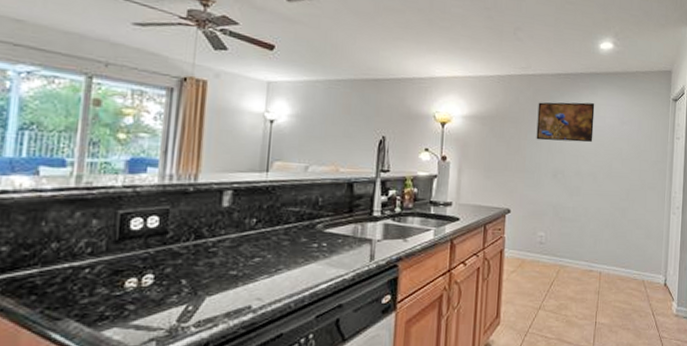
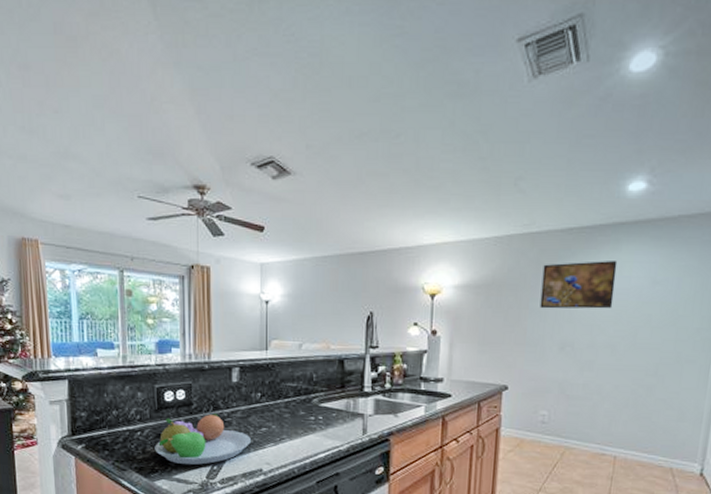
fruit bowl: none [107,243,240,307] -> present [154,413,251,465]

